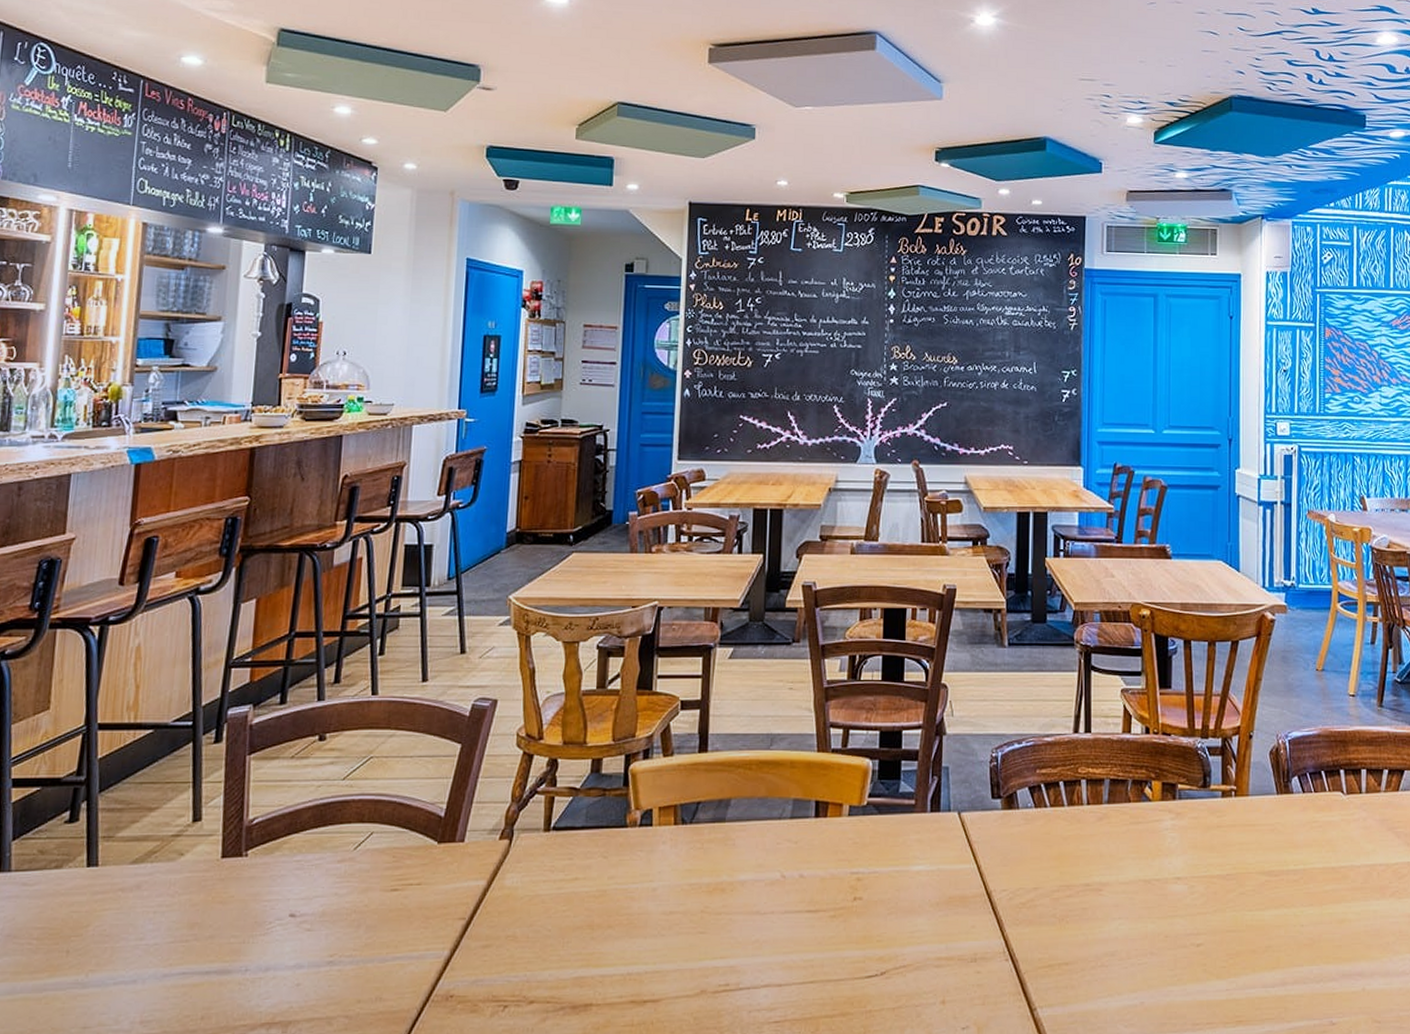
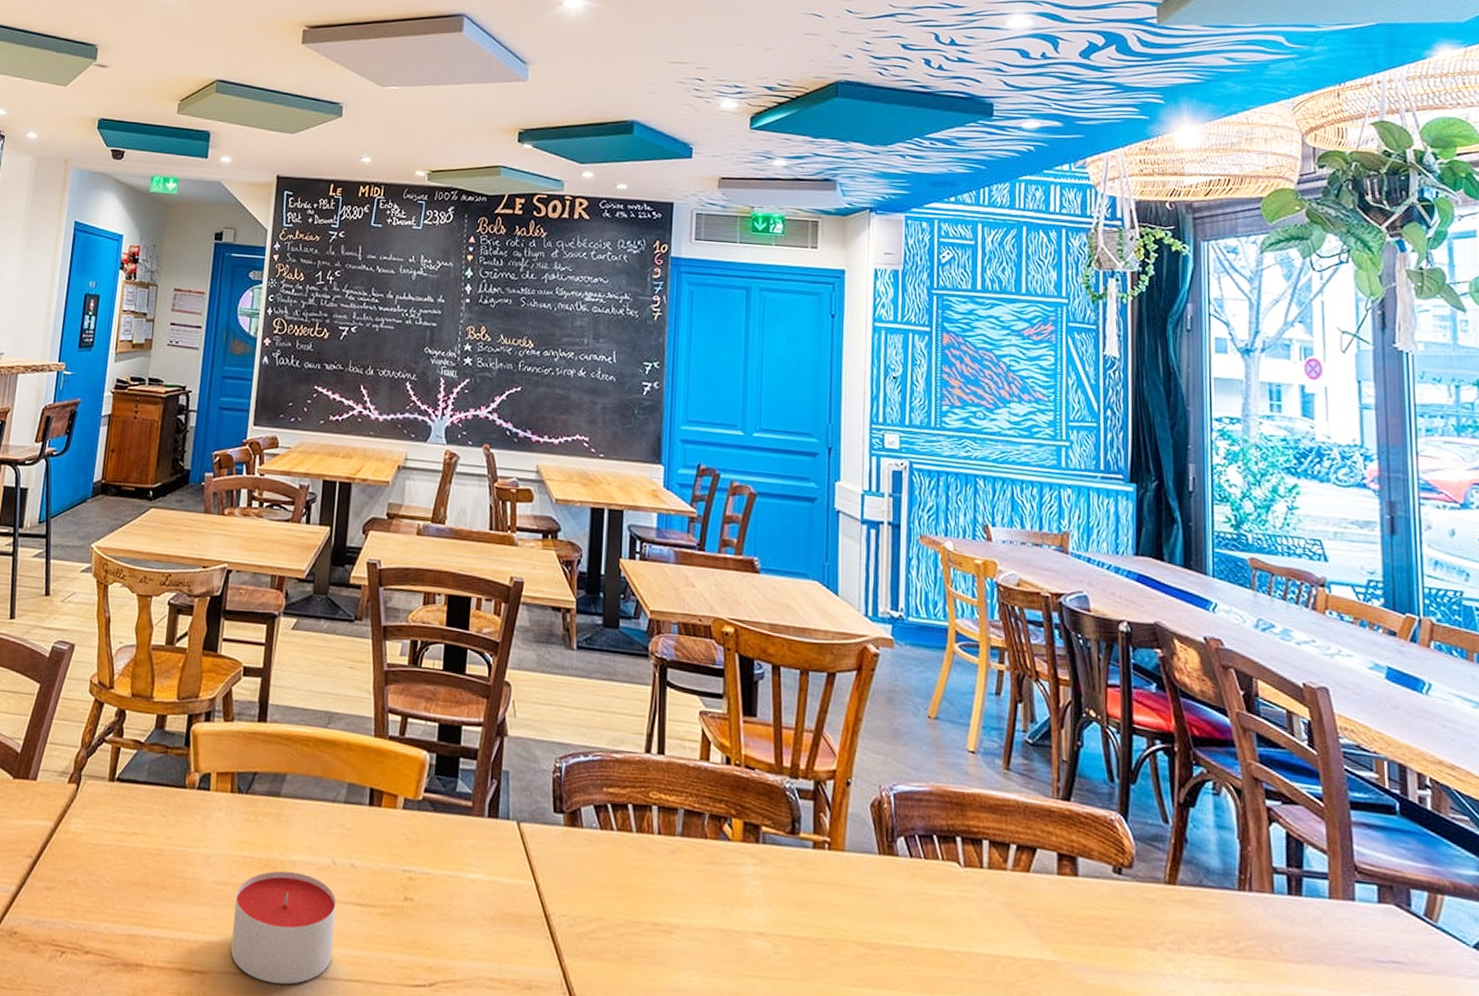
candle: none [683,891,787,999] -> present [231,870,336,985]

